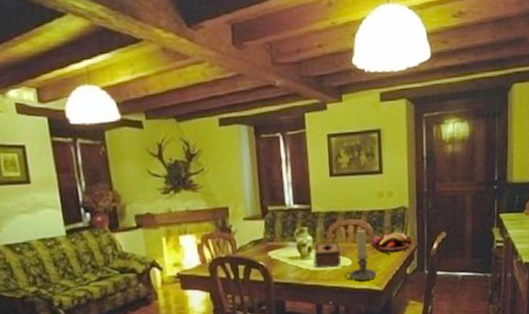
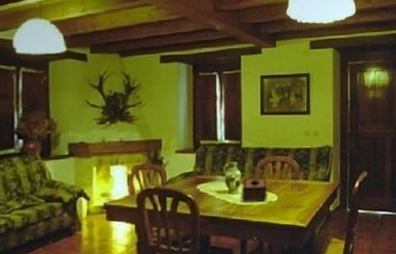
candle holder: present [344,229,377,281] -> none [269,166,301,217]
fruit basket: present [369,232,416,255] -> none [295,170,339,192]

